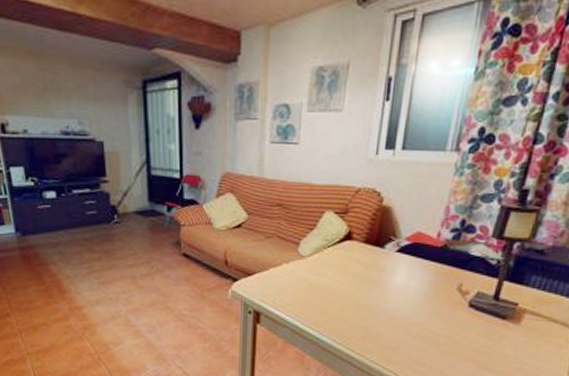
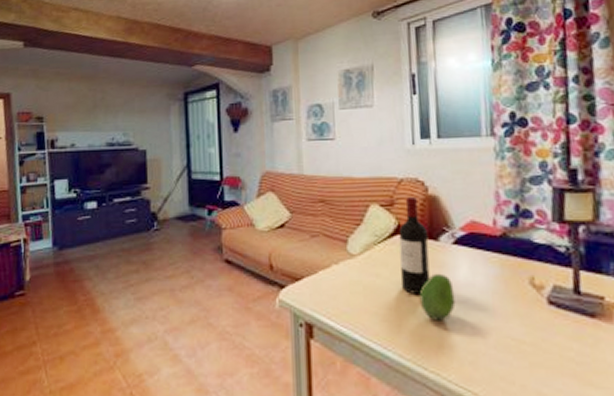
wine bottle: none [343,205,376,293] -> present [398,196,430,294]
fruit: none [357,276,390,316] -> present [419,273,456,321]

